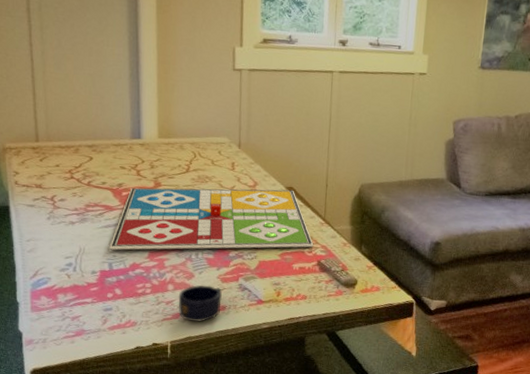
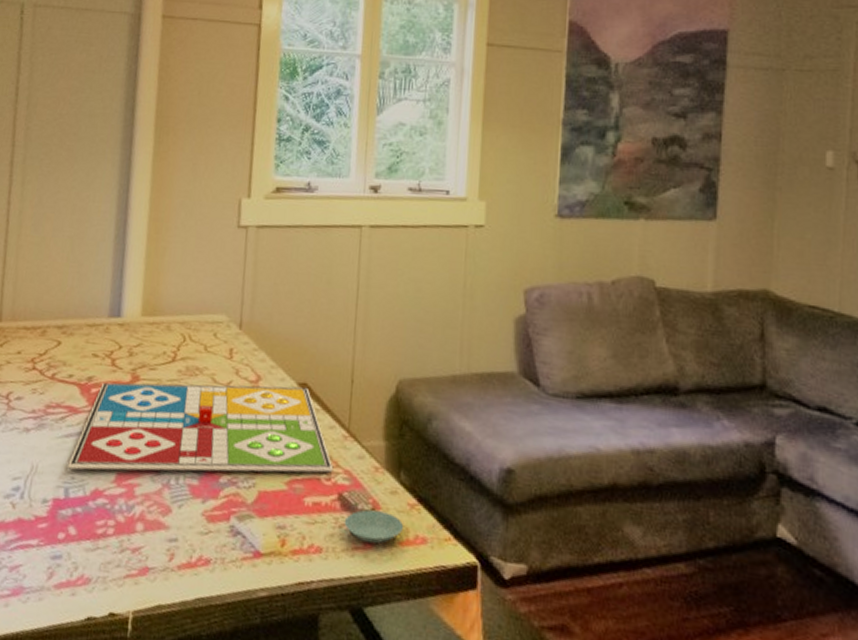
mug: present [178,285,222,322] -> none [147,525,207,583]
saucer: none [322,271,364,292] -> present [344,509,404,544]

